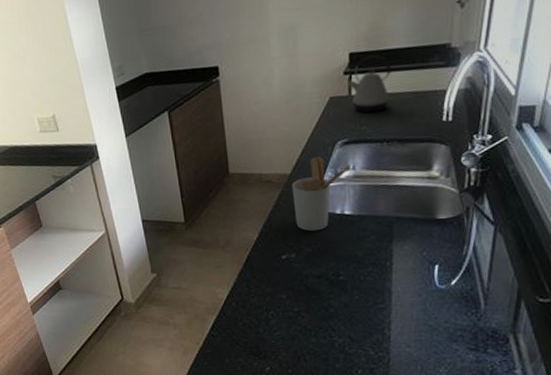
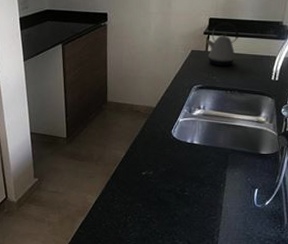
utensil holder: present [292,156,352,232] -> none [155,96,203,155]

